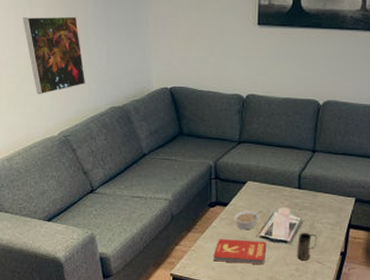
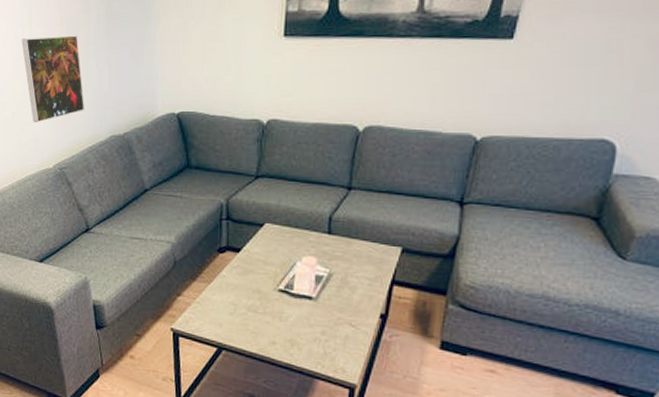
book: present [213,239,267,264] -> none [221,291,287,324]
legume: present [234,210,263,230] -> none [247,258,283,282]
mug: present [297,233,318,261] -> none [324,288,351,323]

